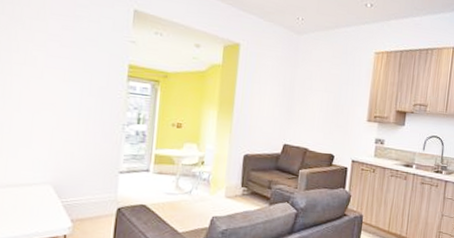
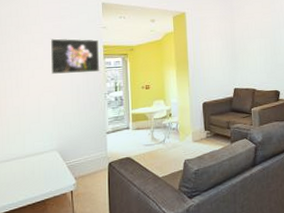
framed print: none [53,42,123,97] -> present [50,38,100,75]

